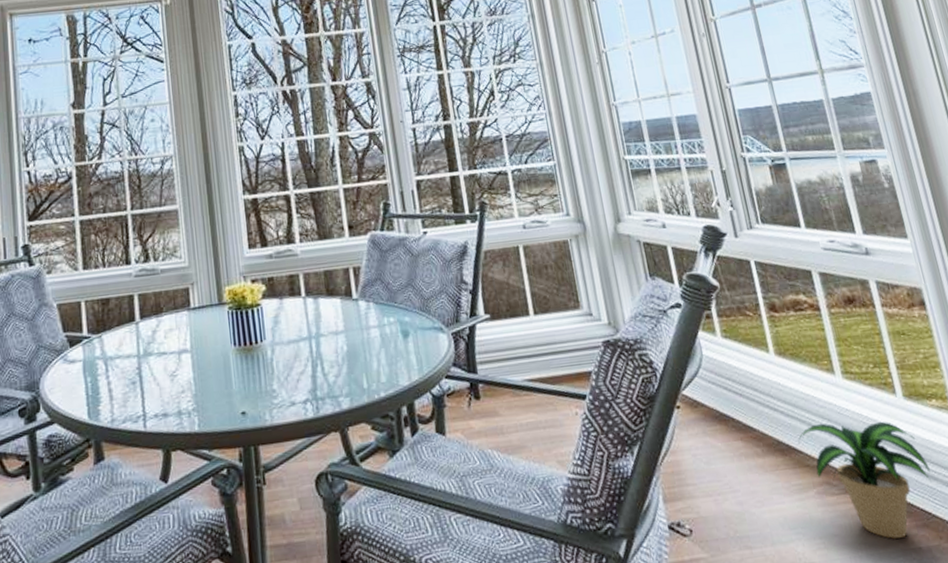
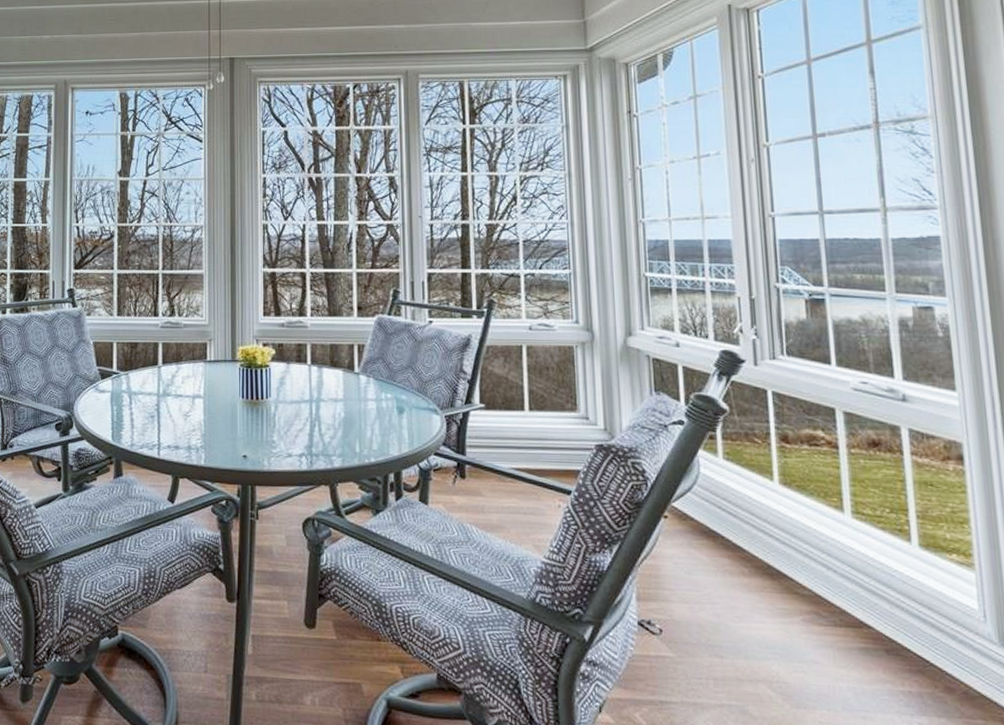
potted plant: present [798,421,931,539] -> none [790,556,936,678]

